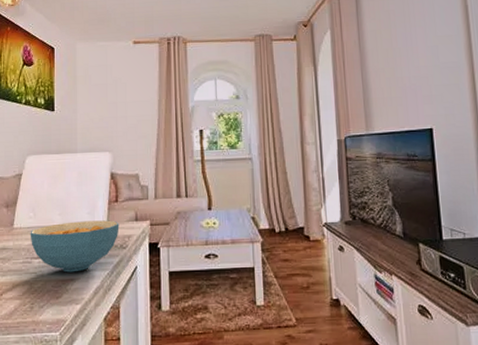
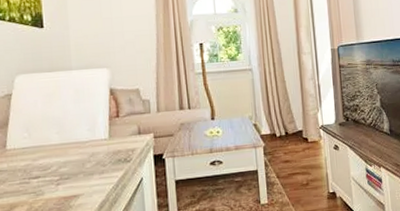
cereal bowl: present [30,220,119,273] -> none [25,135,122,190]

